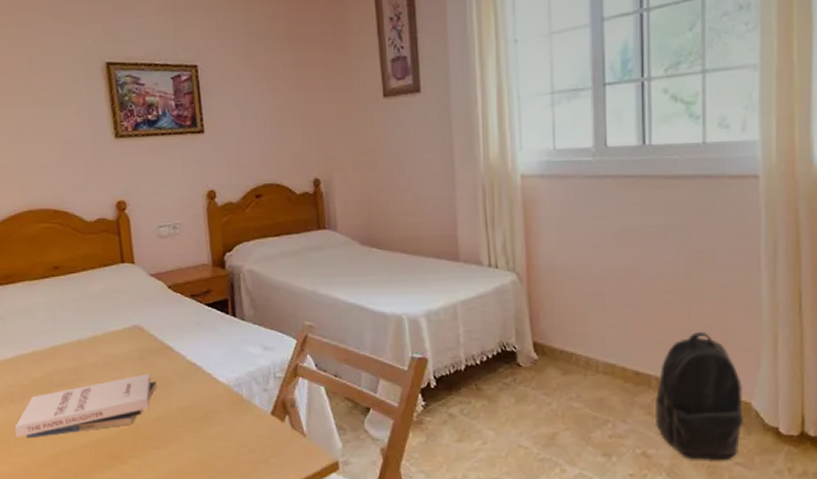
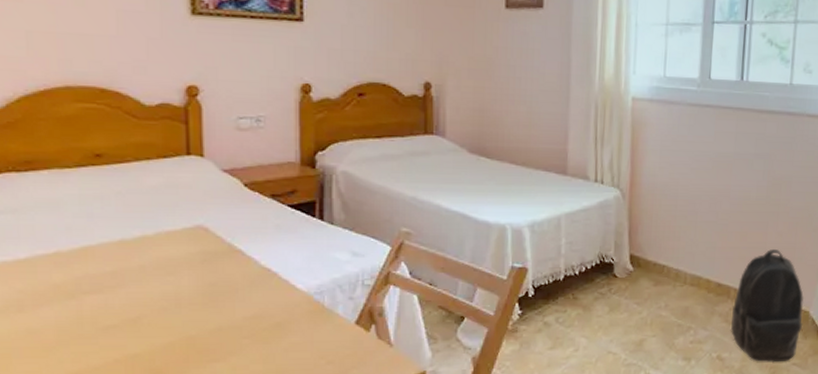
books: present [14,373,157,439] -> none [21,279,220,354]

